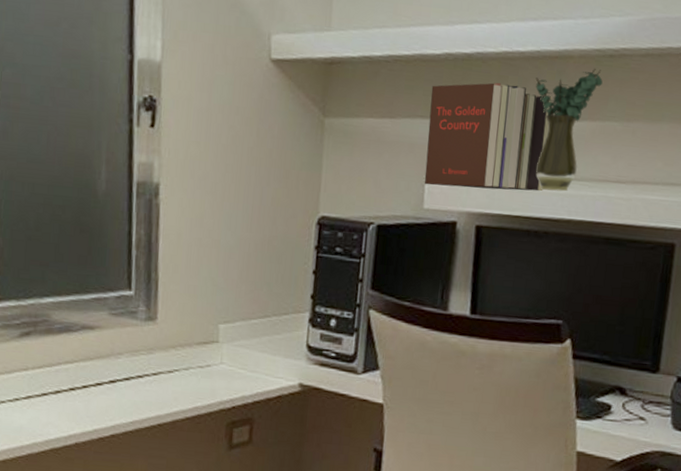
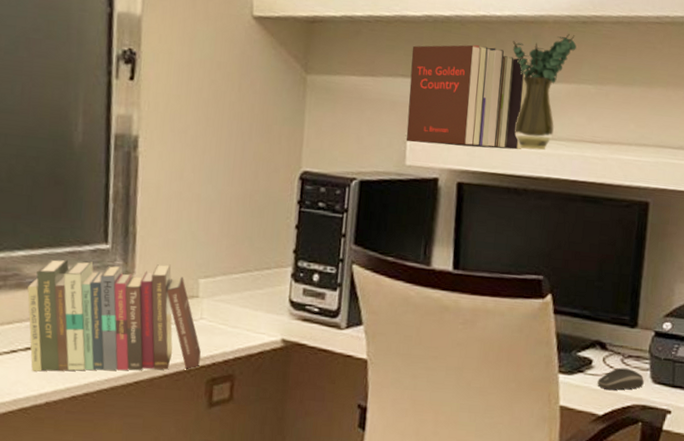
books: none [56,305,221,414] -> present [27,259,201,372]
computer mouse: none [615,413,665,436] -> present [597,367,644,390]

